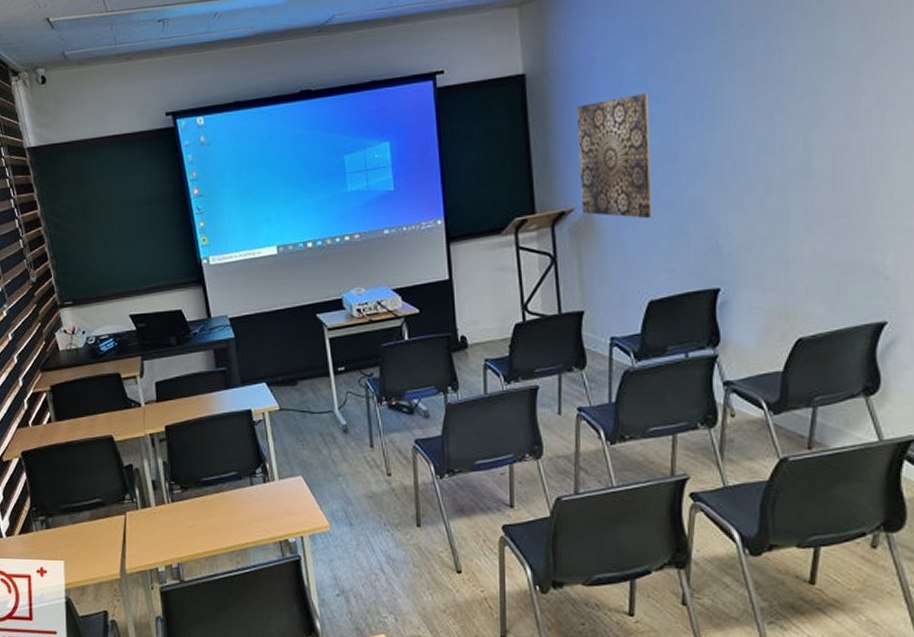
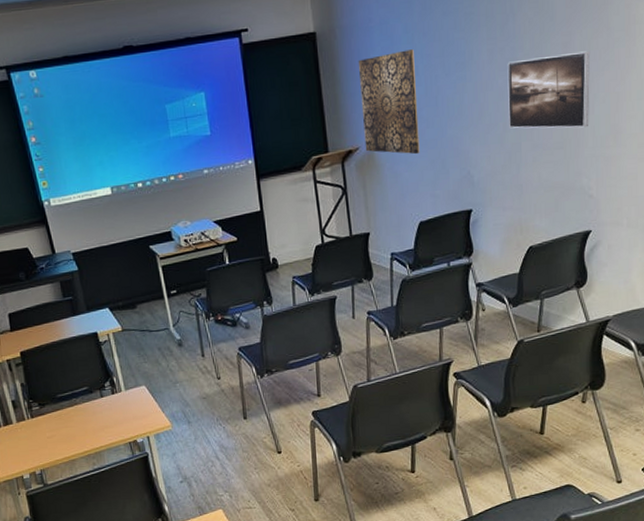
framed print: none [771,95,886,191] -> present [507,51,590,129]

